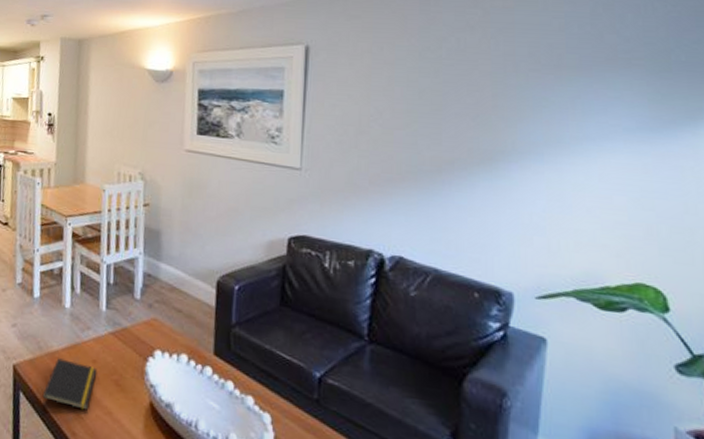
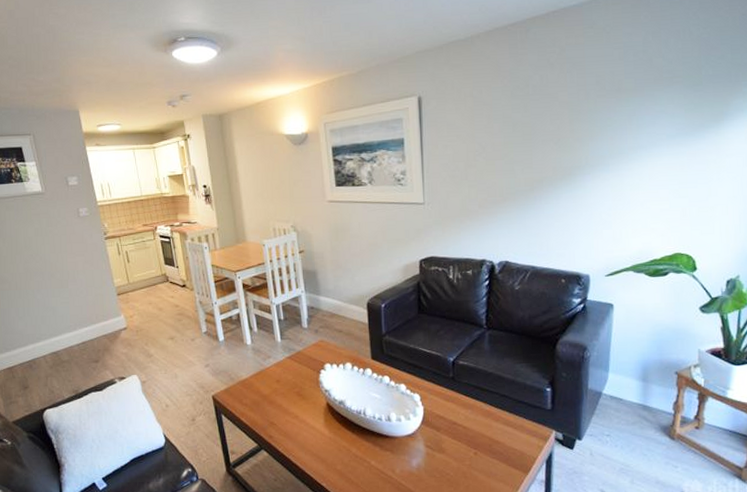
notepad: present [42,358,98,411] -> none [240,384,282,423]

